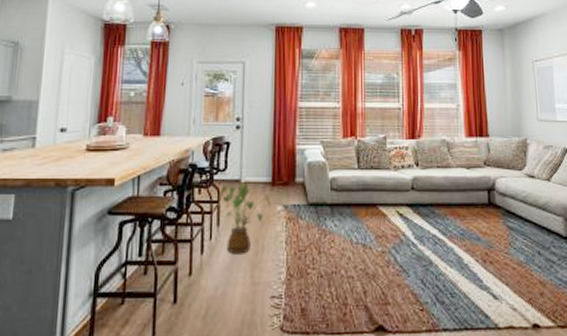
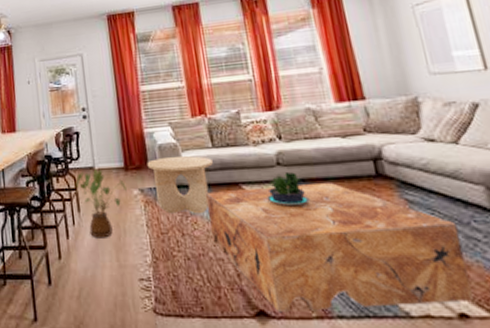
side table: none [294,174,356,233] -> present [147,156,213,214]
coffee table: none [346,207,544,328] -> present [206,182,474,313]
potted plant: none [399,196,434,228] -> present [266,171,310,207]

